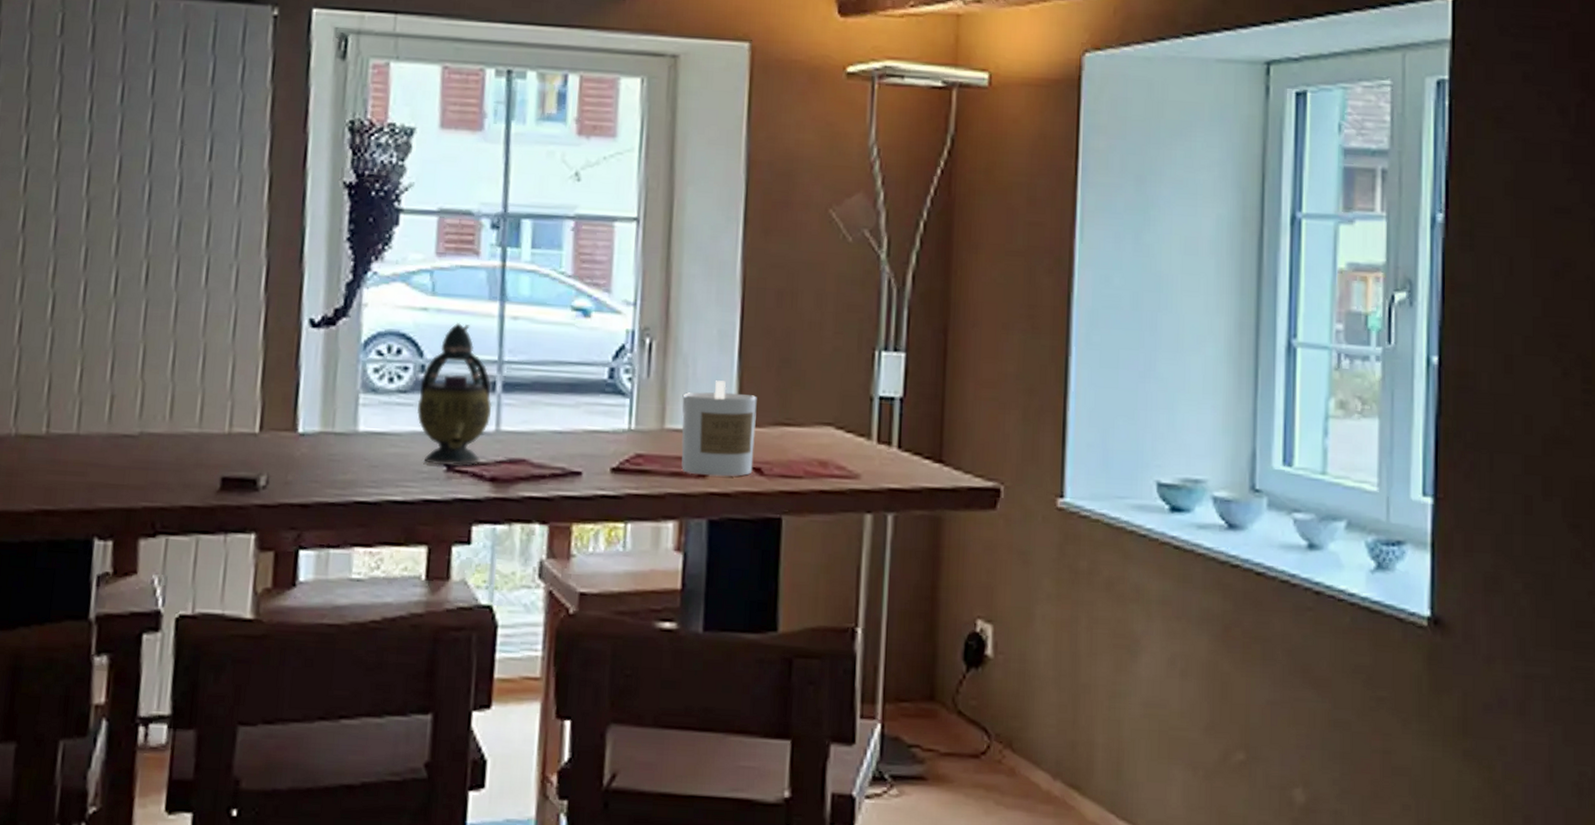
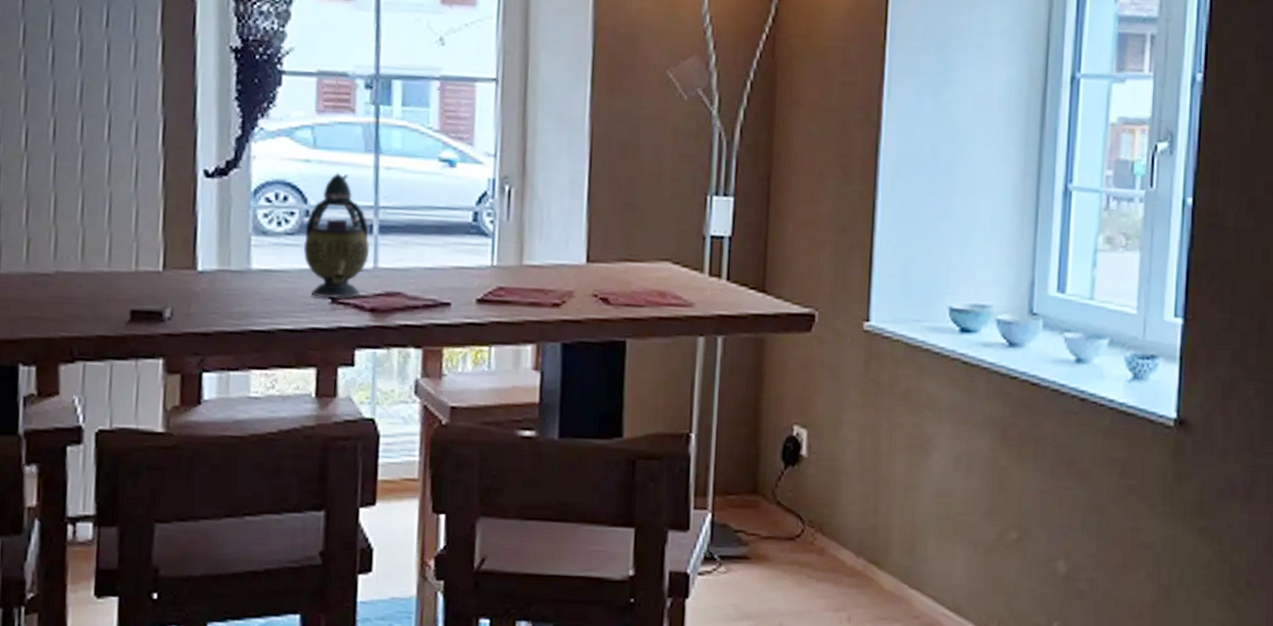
candle: present [681,380,757,477] -> none [538,222,604,306]

